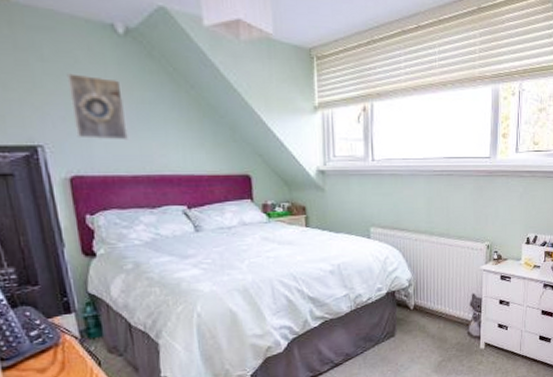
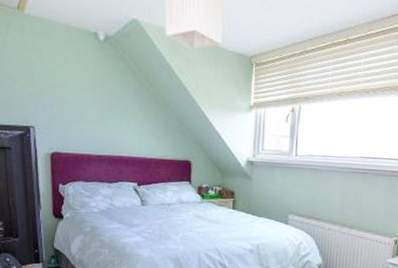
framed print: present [66,73,128,140] -> none [57,70,98,126]

